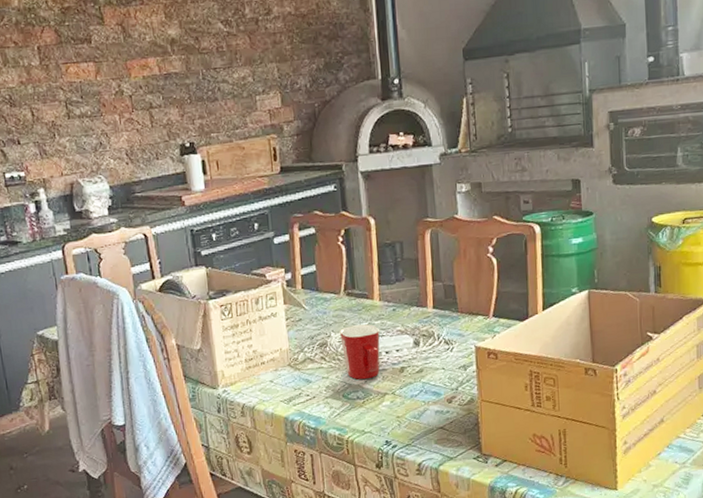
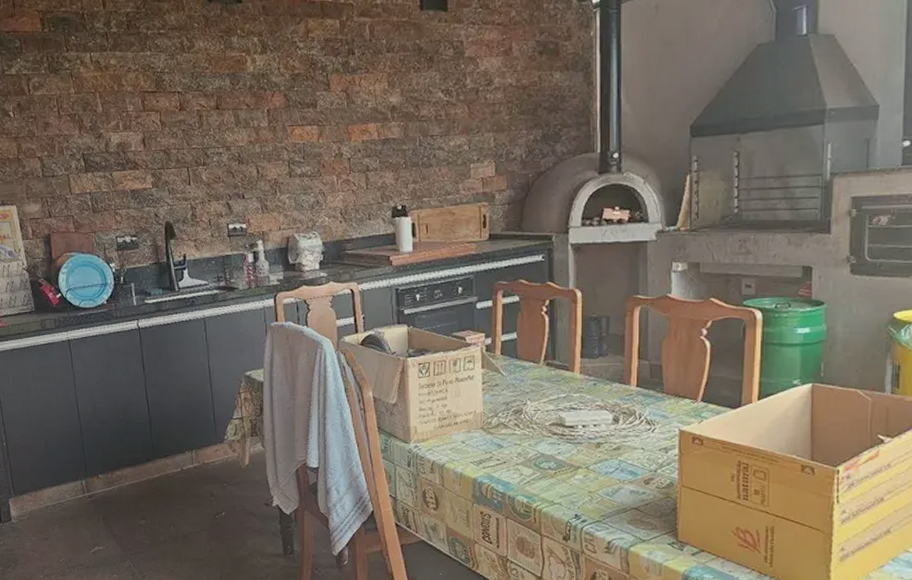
mug: present [340,324,380,380] -> none [536,396,577,451]

